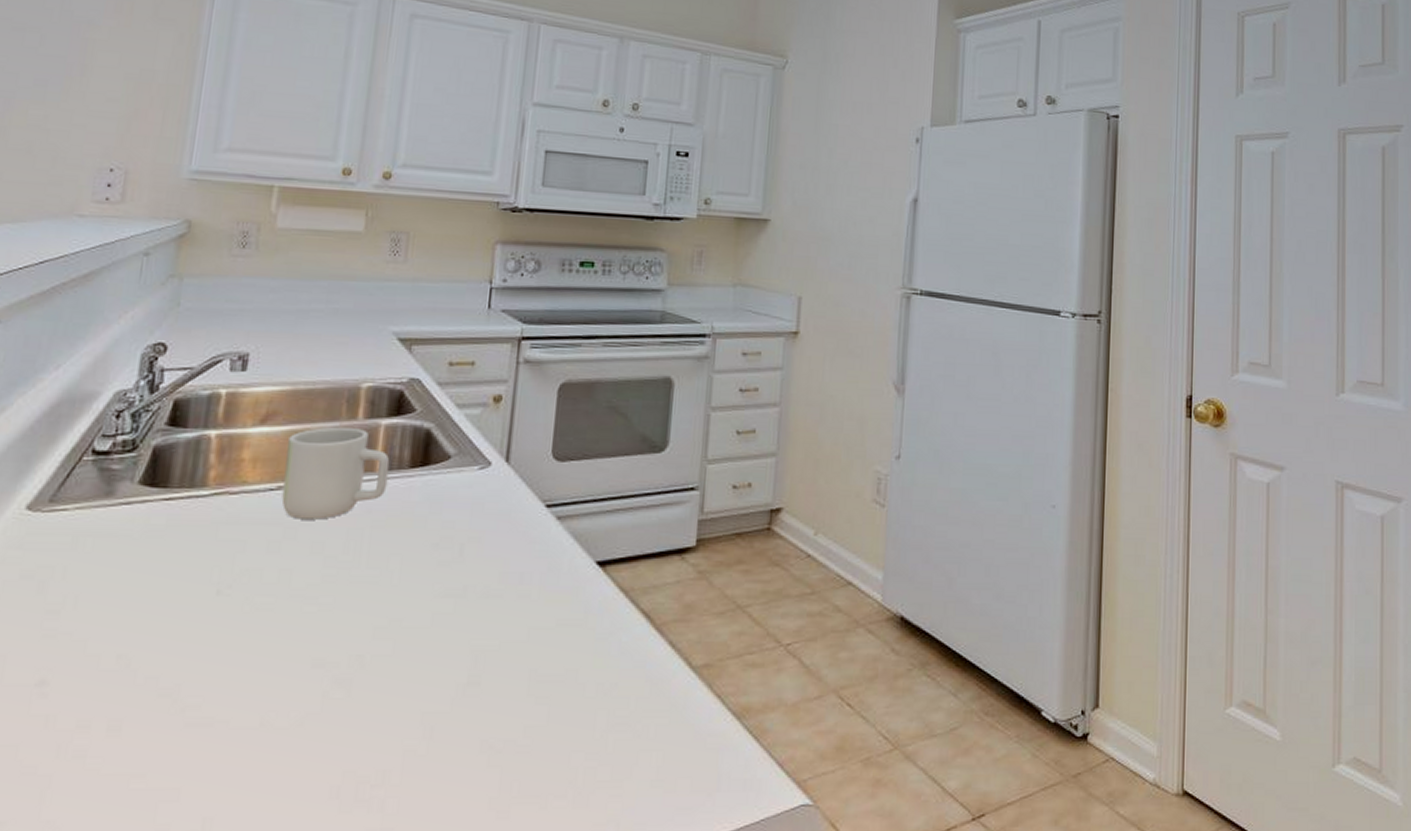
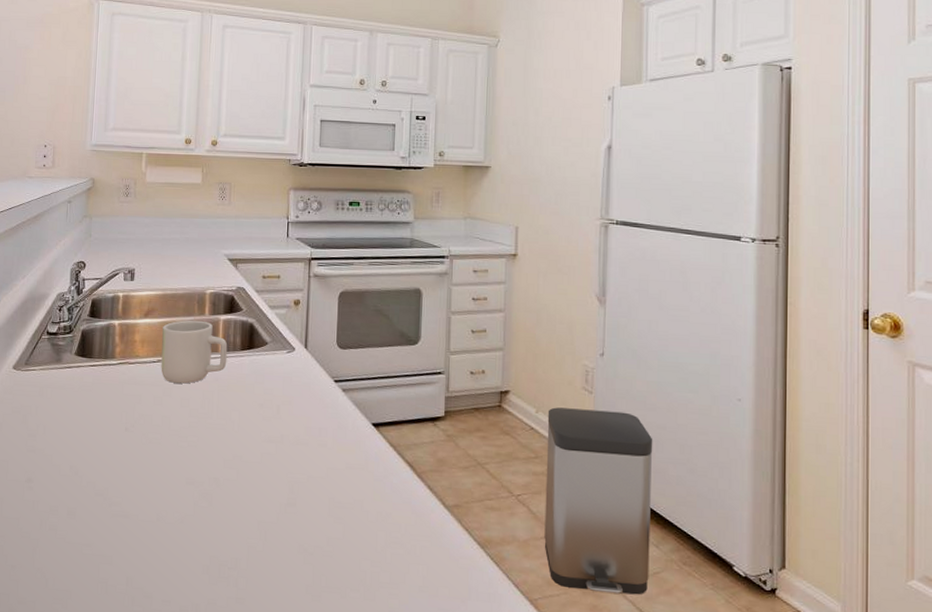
pedal bin: none [818,527,955,762] -> present [544,407,653,595]

